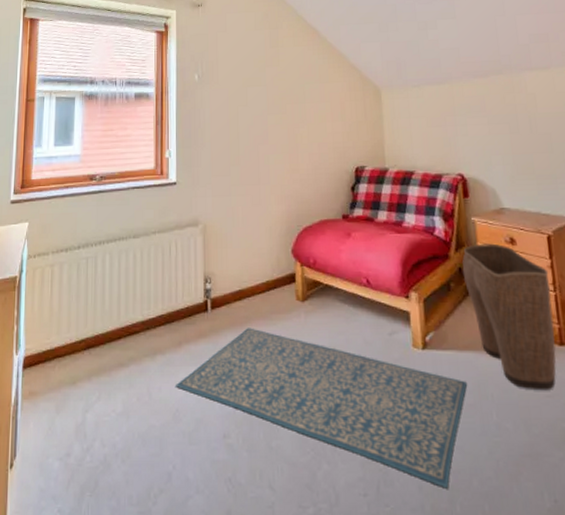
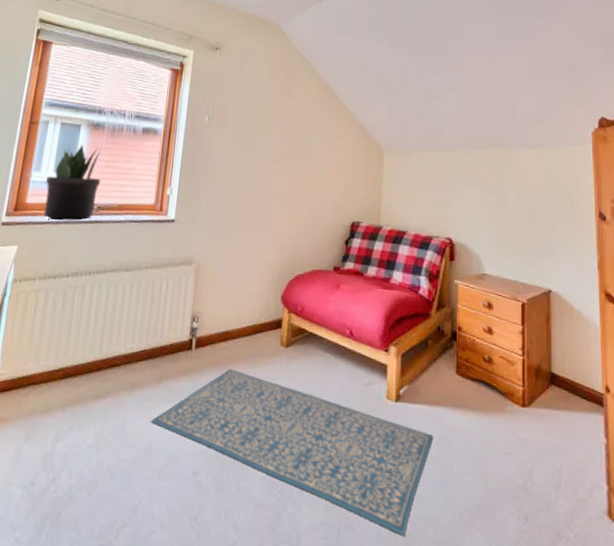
planter: none [48,117,101,194] -> present [44,145,102,221]
laundry basket: present [462,243,556,391] -> none [441,305,520,448]

